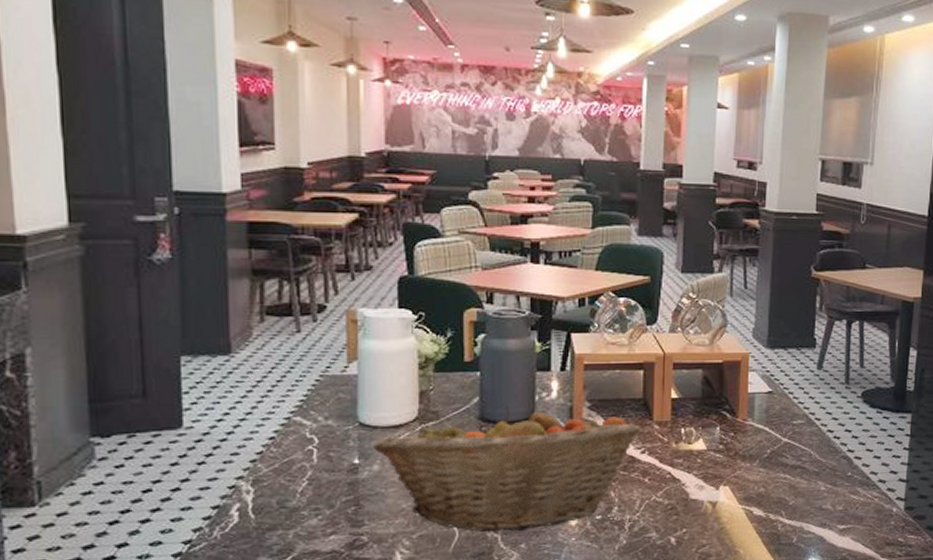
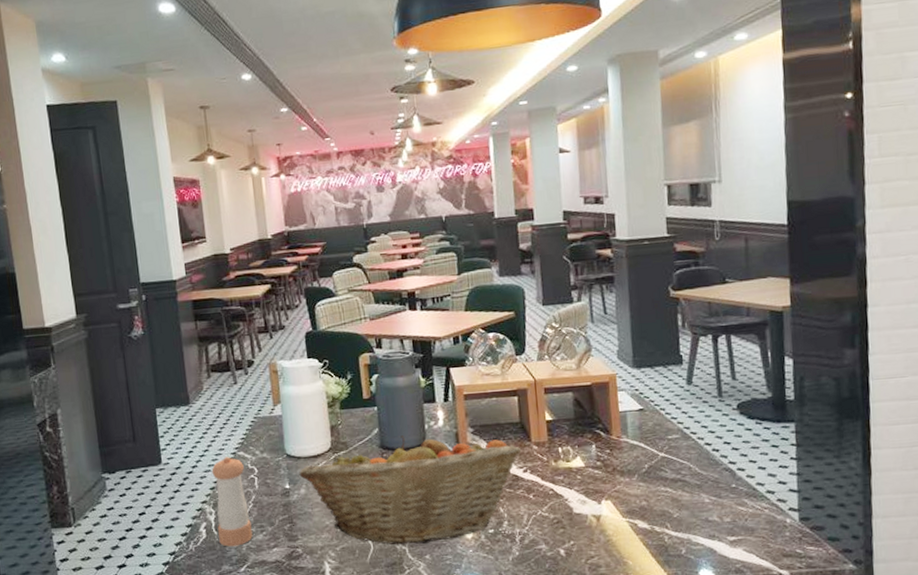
pepper shaker: none [254,422,303,534] -> present [211,457,253,547]

